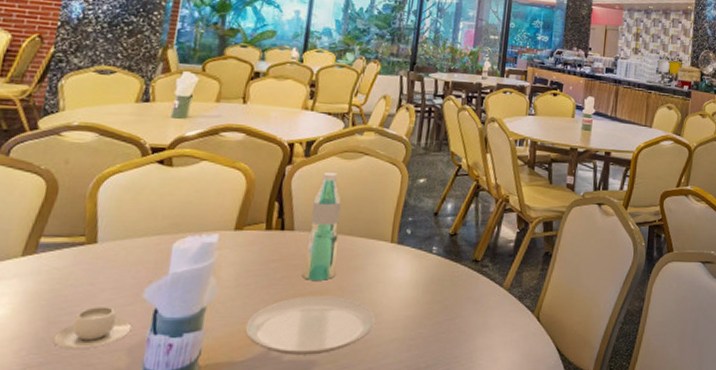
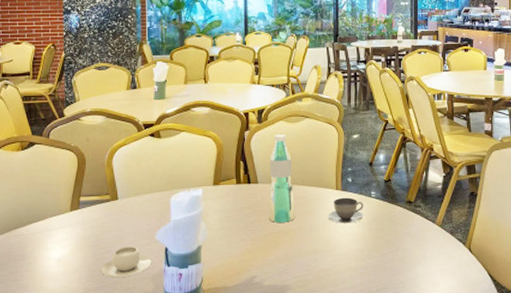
plate: present [245,295,376,355] -> none [232,234,332,281]
teacup: none [377,252,422,284] -> present [328,197,364,223]

